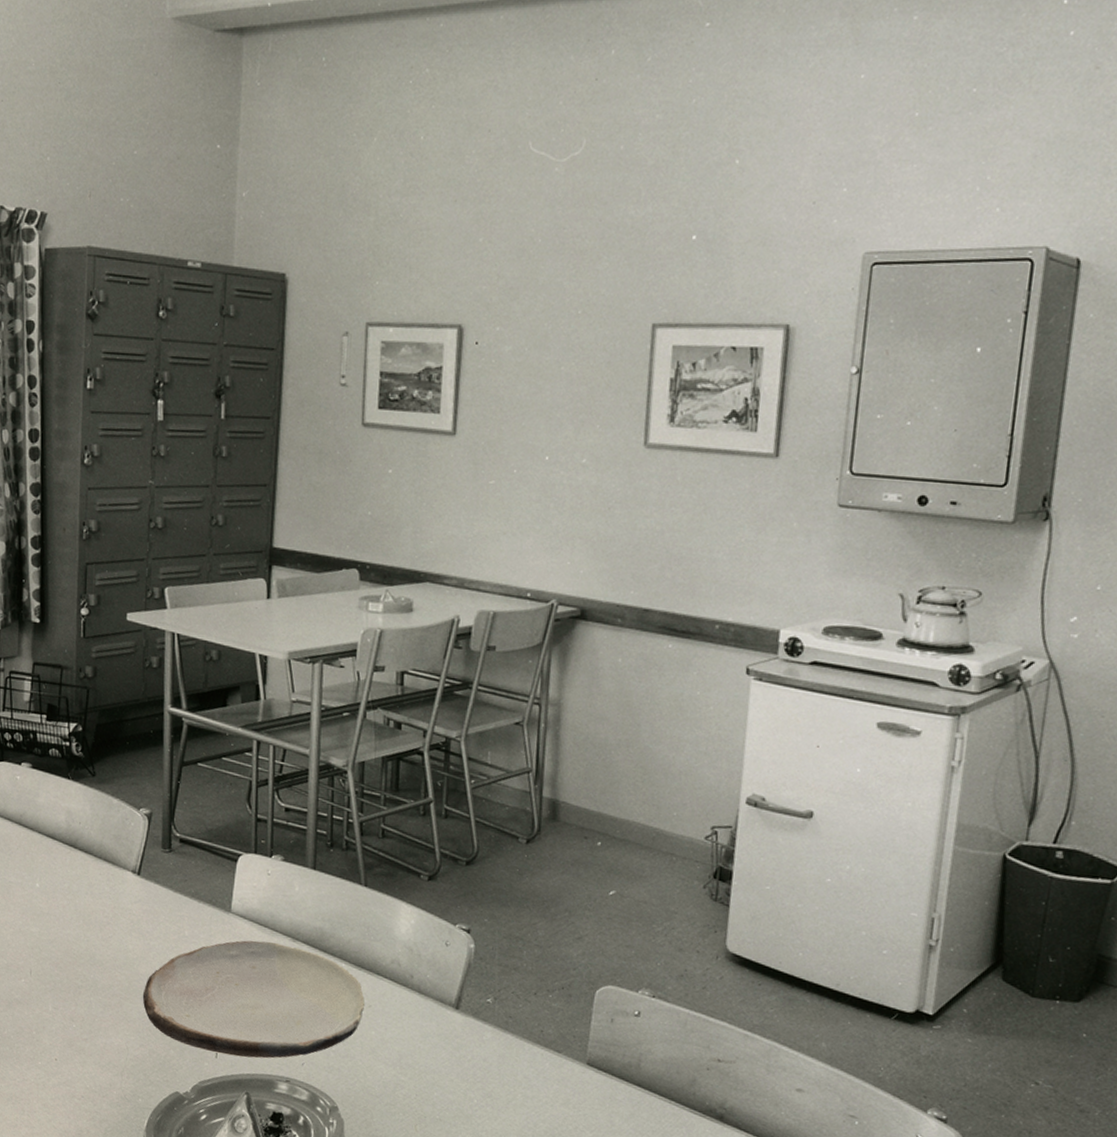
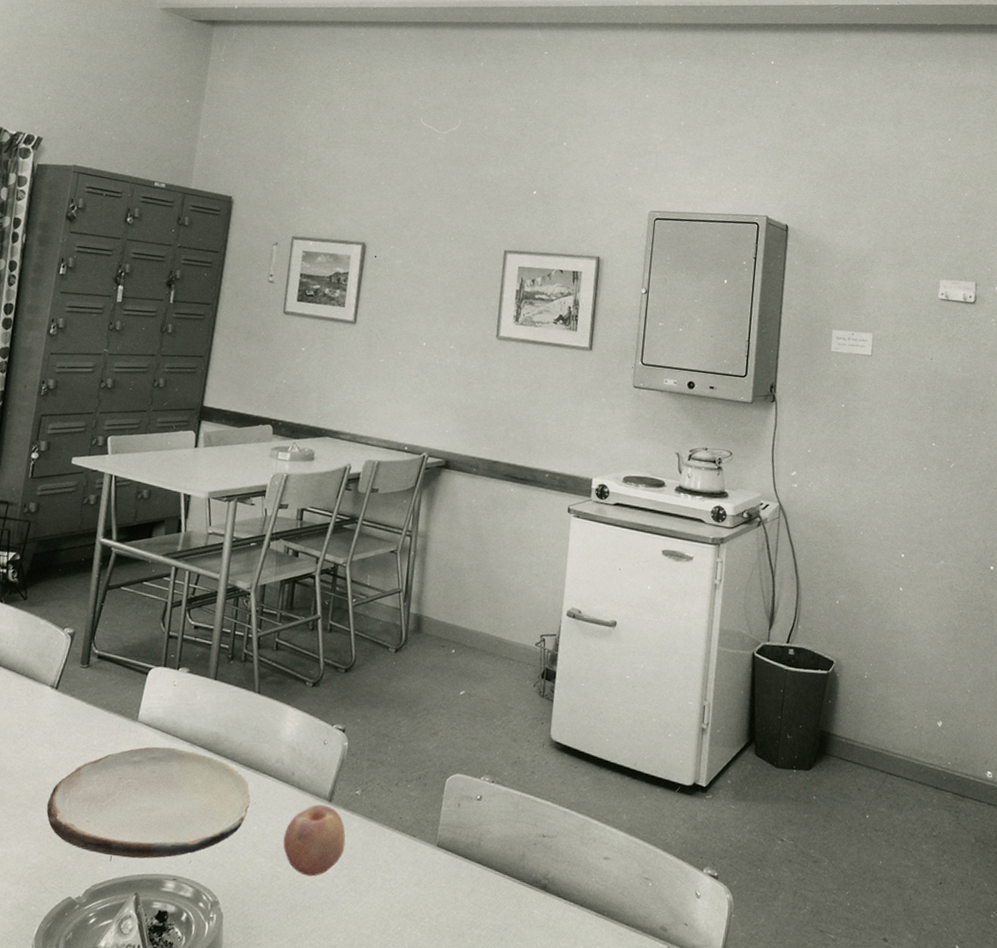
fruit: none [405,1011,478,1088] -> present [283,804,346,877]

